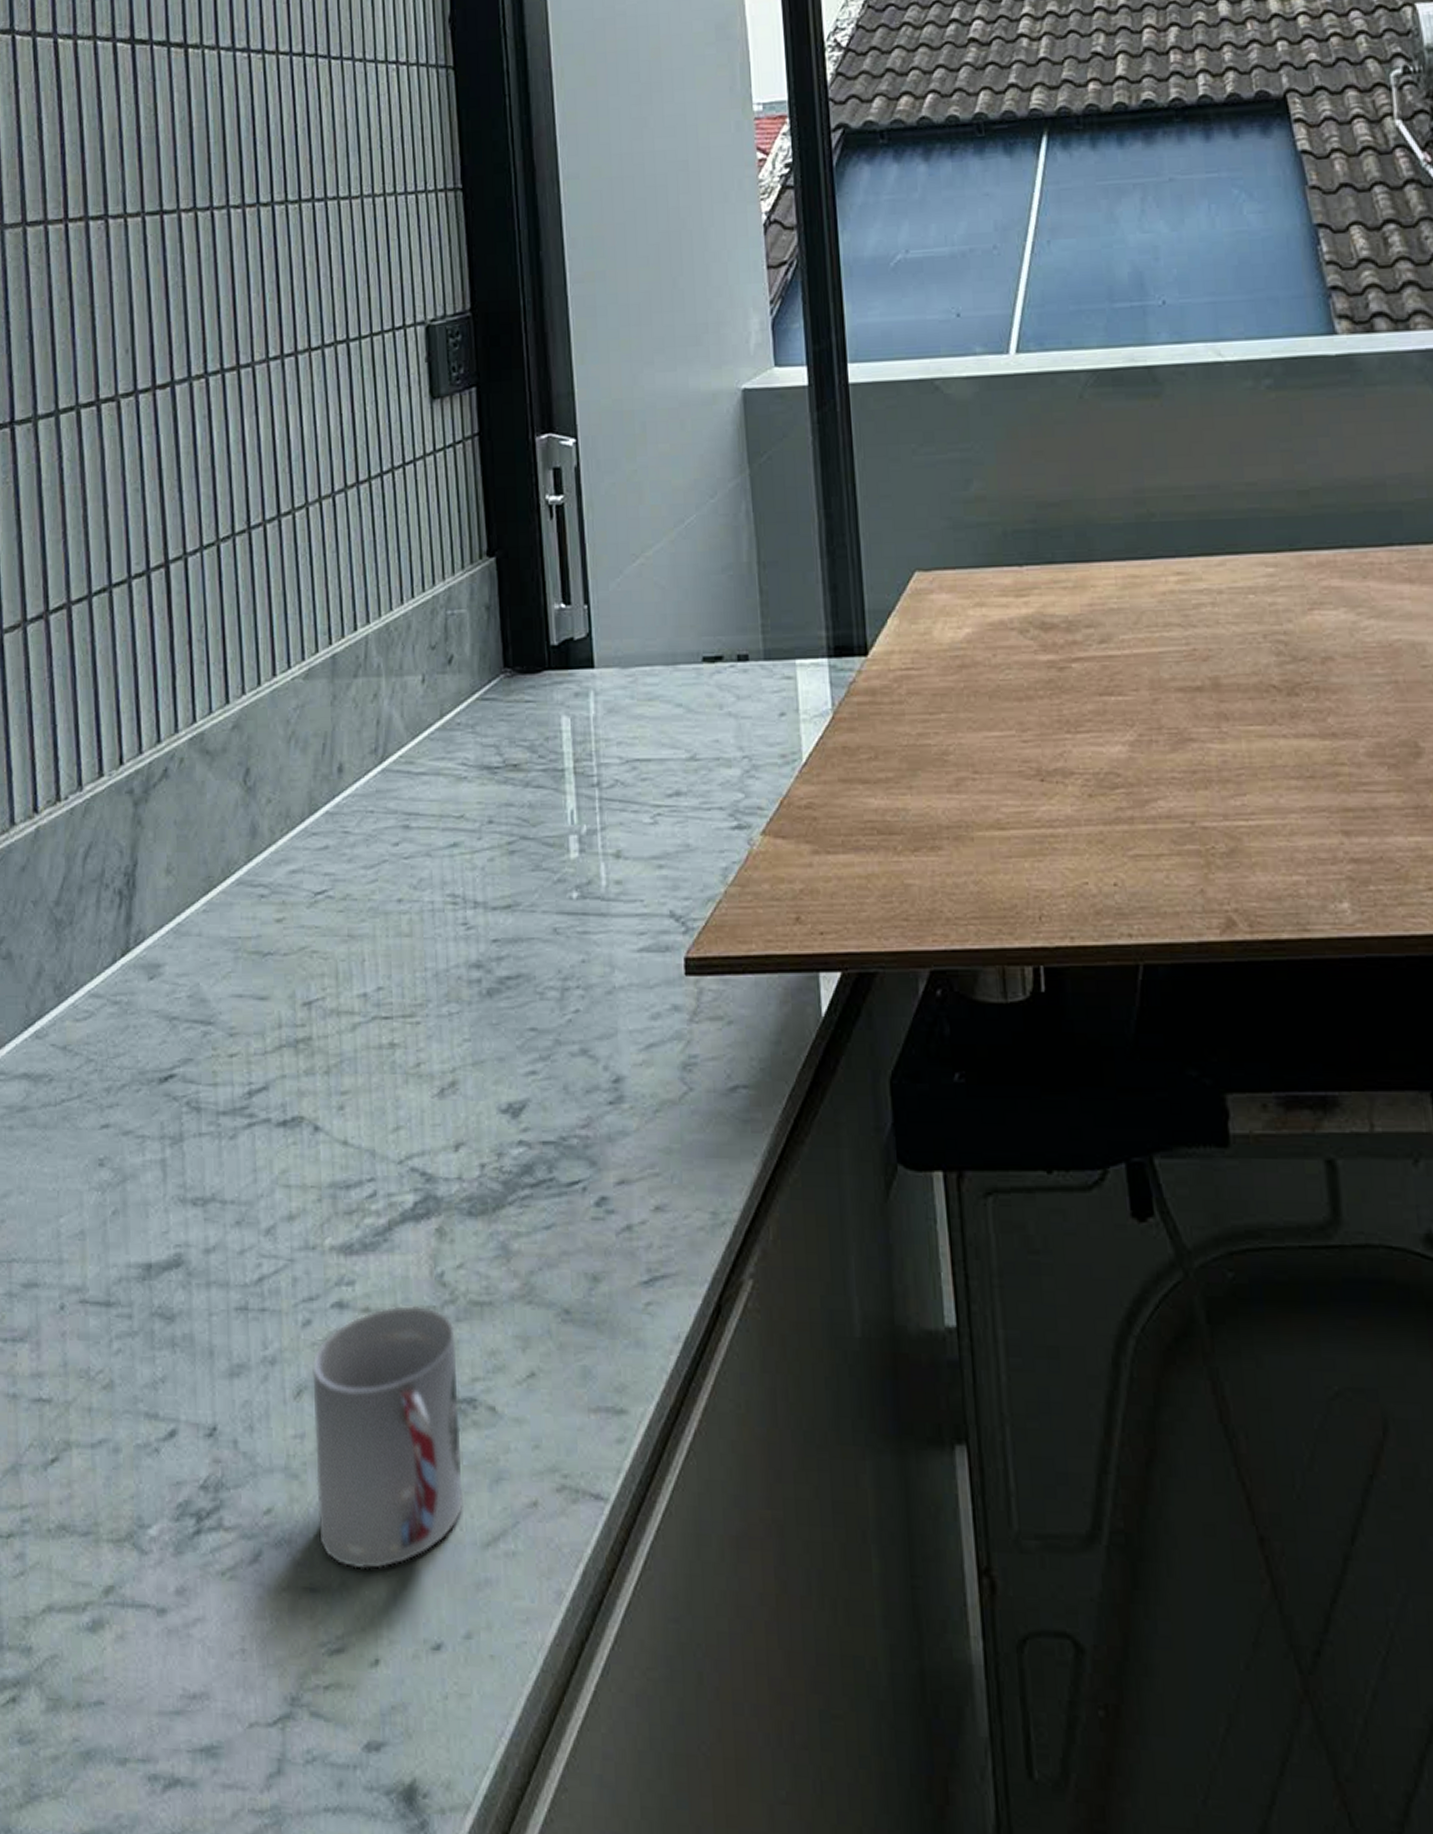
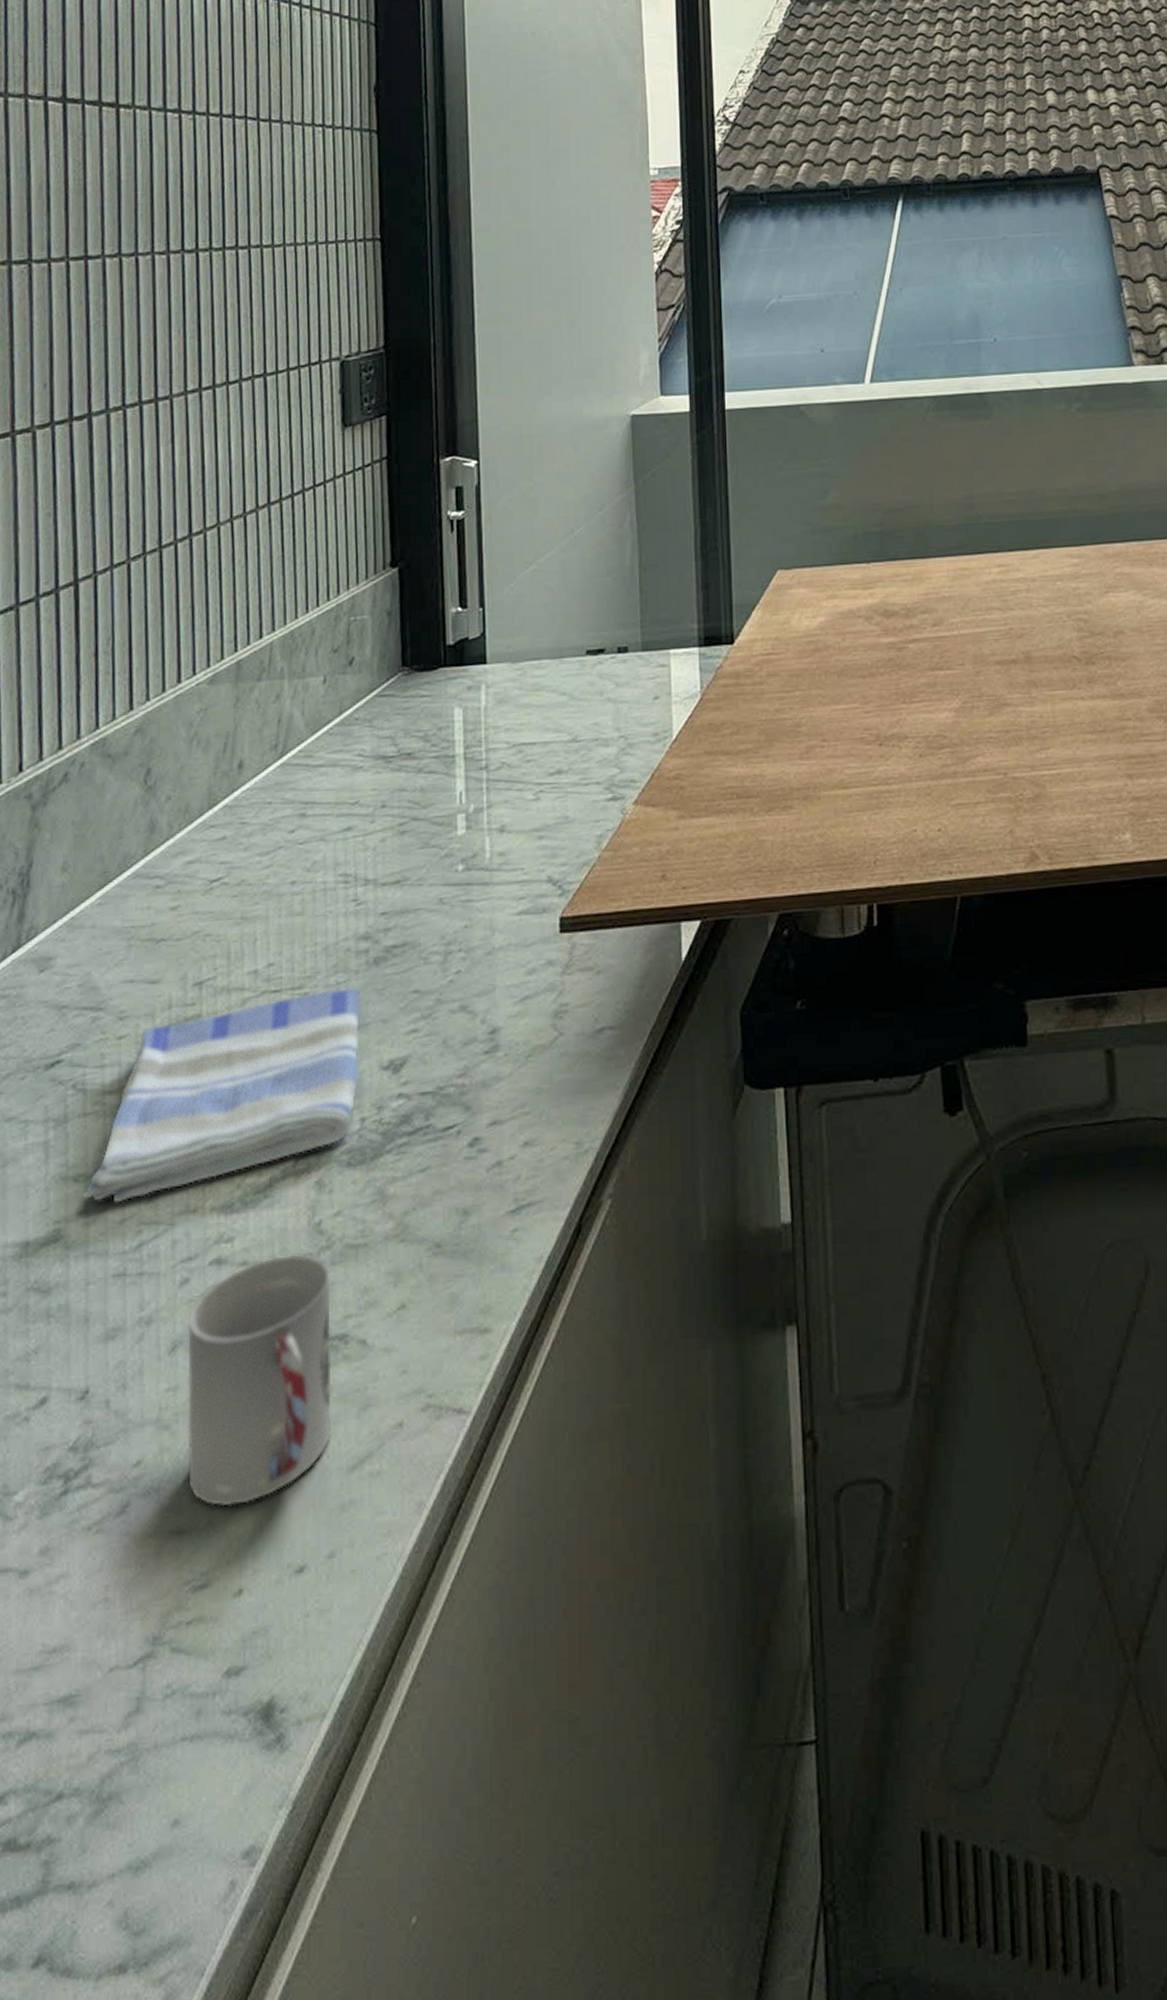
dish towel: none [200,1020,477,1233] -> present [81,988,361,1204]

